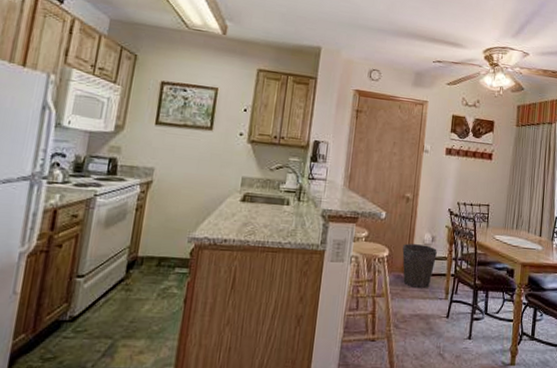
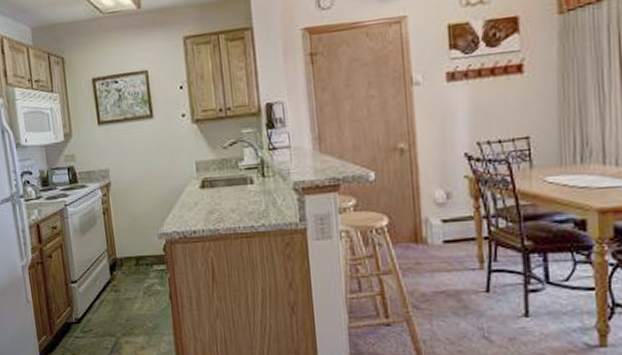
waste bin: present [402,243,437,289] -> none [406,204,457,260]

